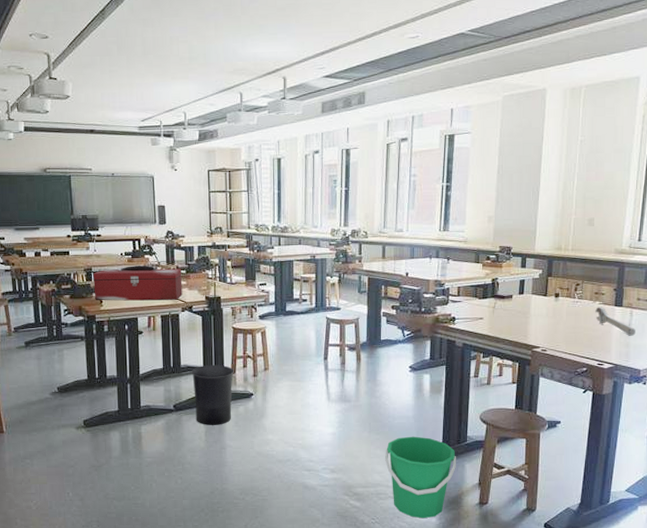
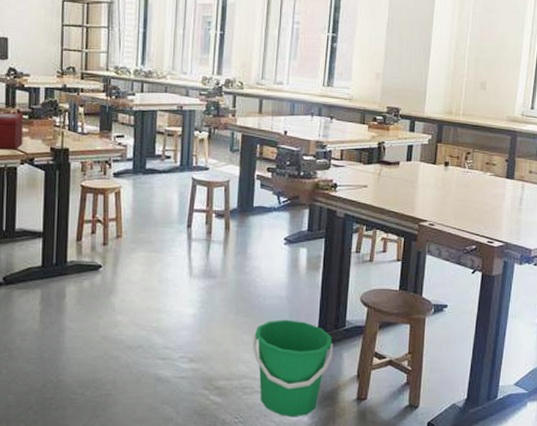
waste bin: present [191,364,234,425] -> none [27,229,80,303]
wrench: present [595,307,635,336] -> none [486,178,527,212]

